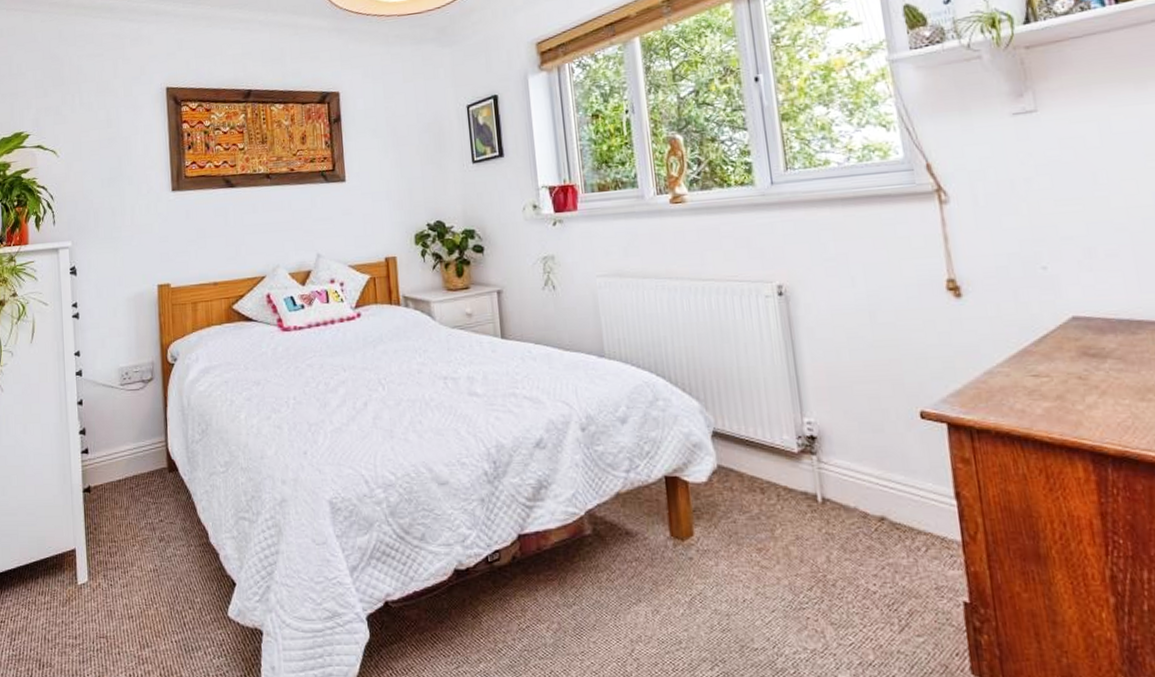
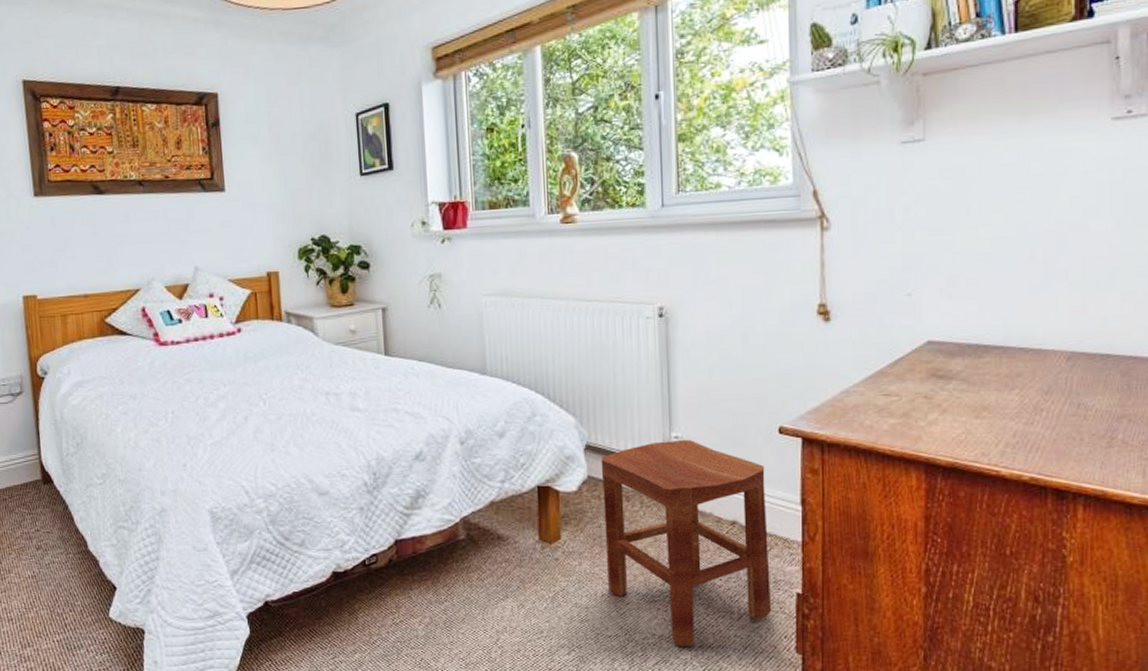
stool: none [730,425,938,663] -> present [600,439,772,647]

